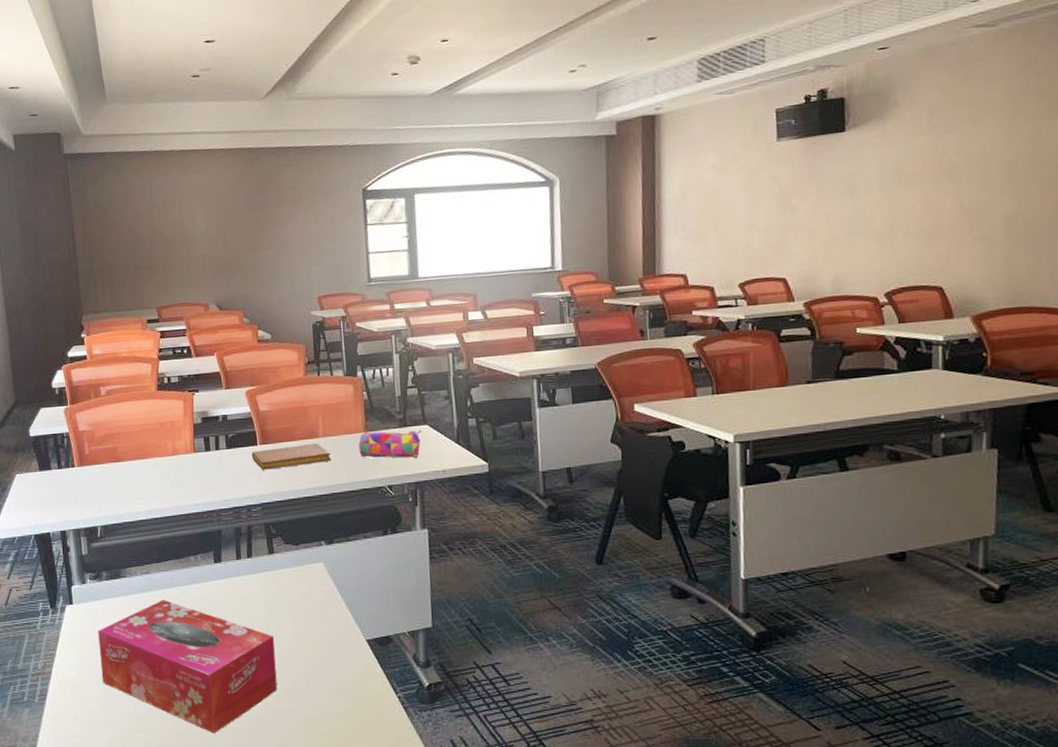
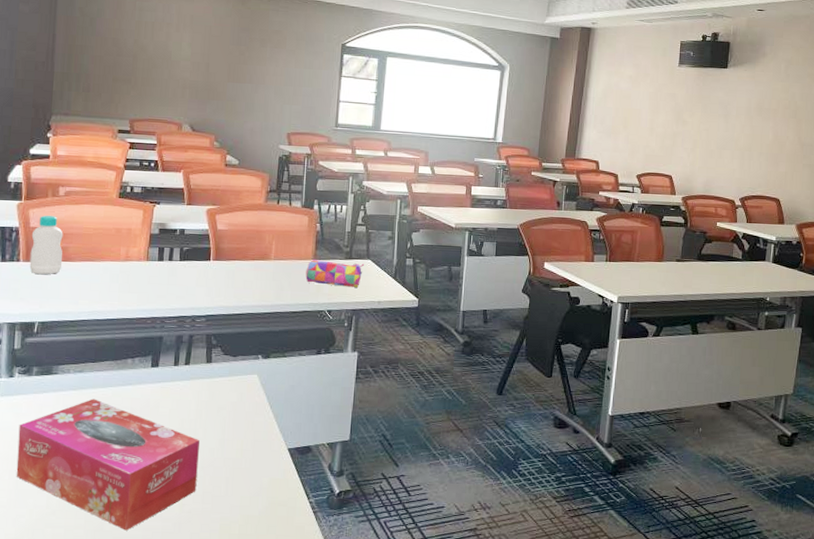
bottle: none [81,417,114,479] -> present [29,215,63,275]
notebook: present [252,443,332,470] -> none [204,264,279,285]

